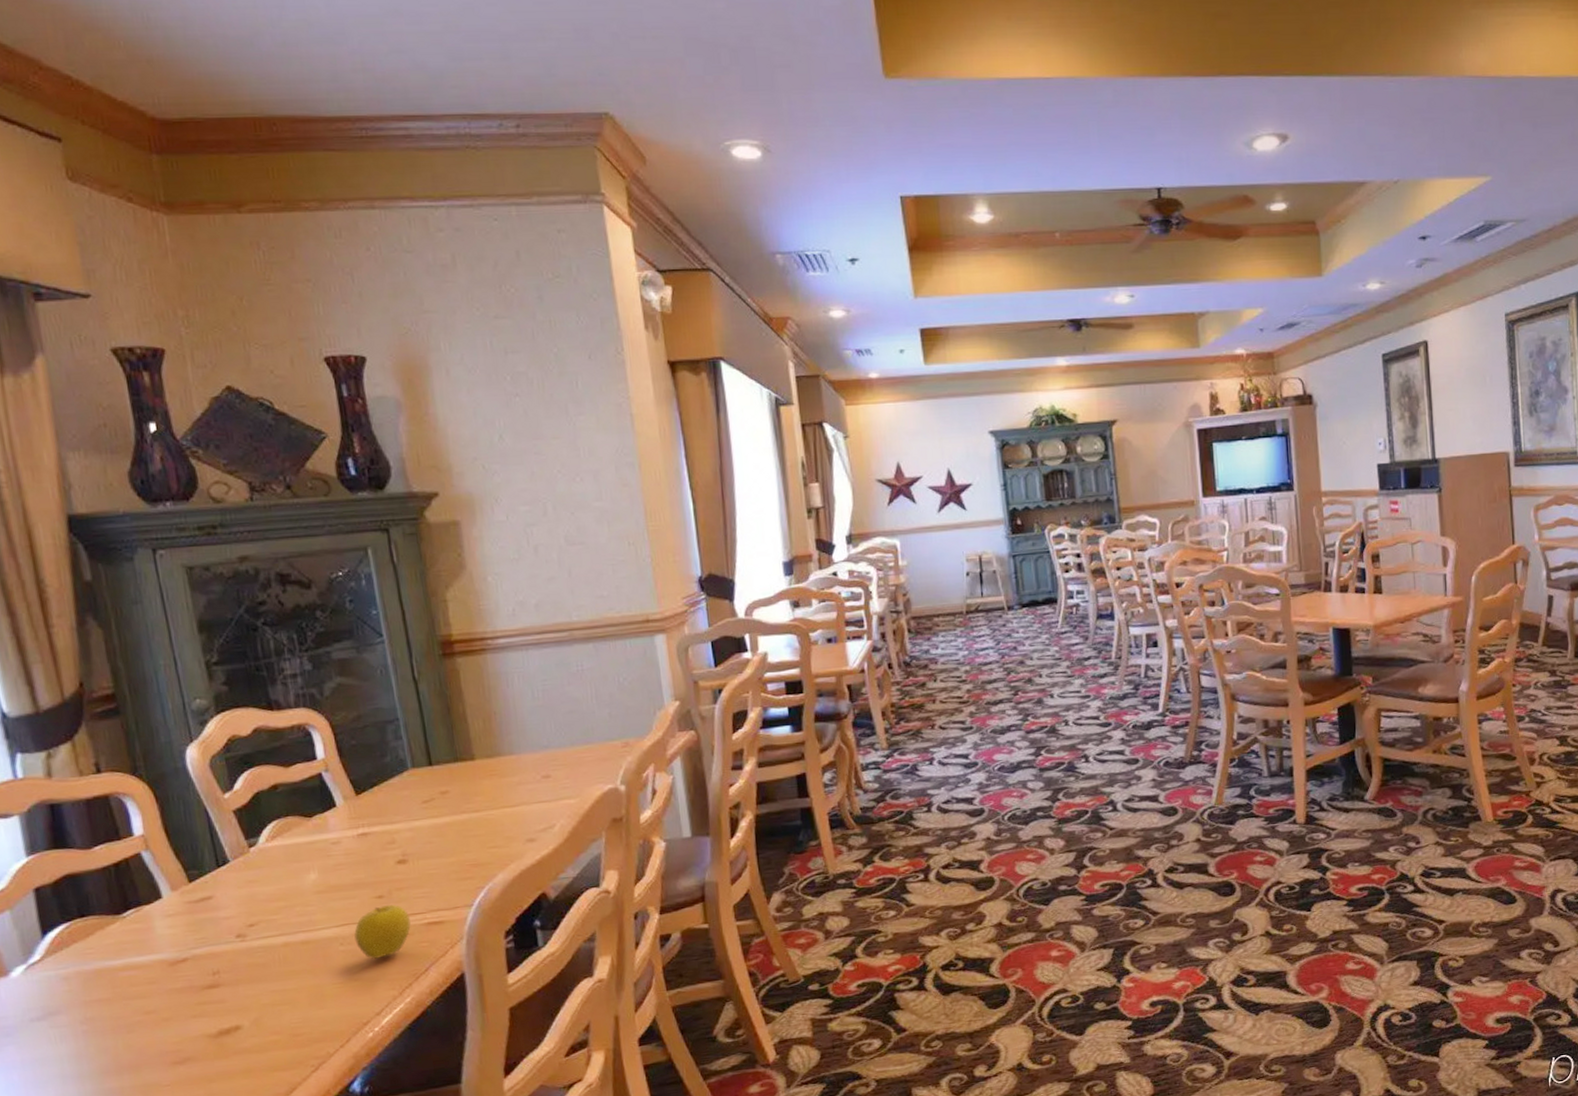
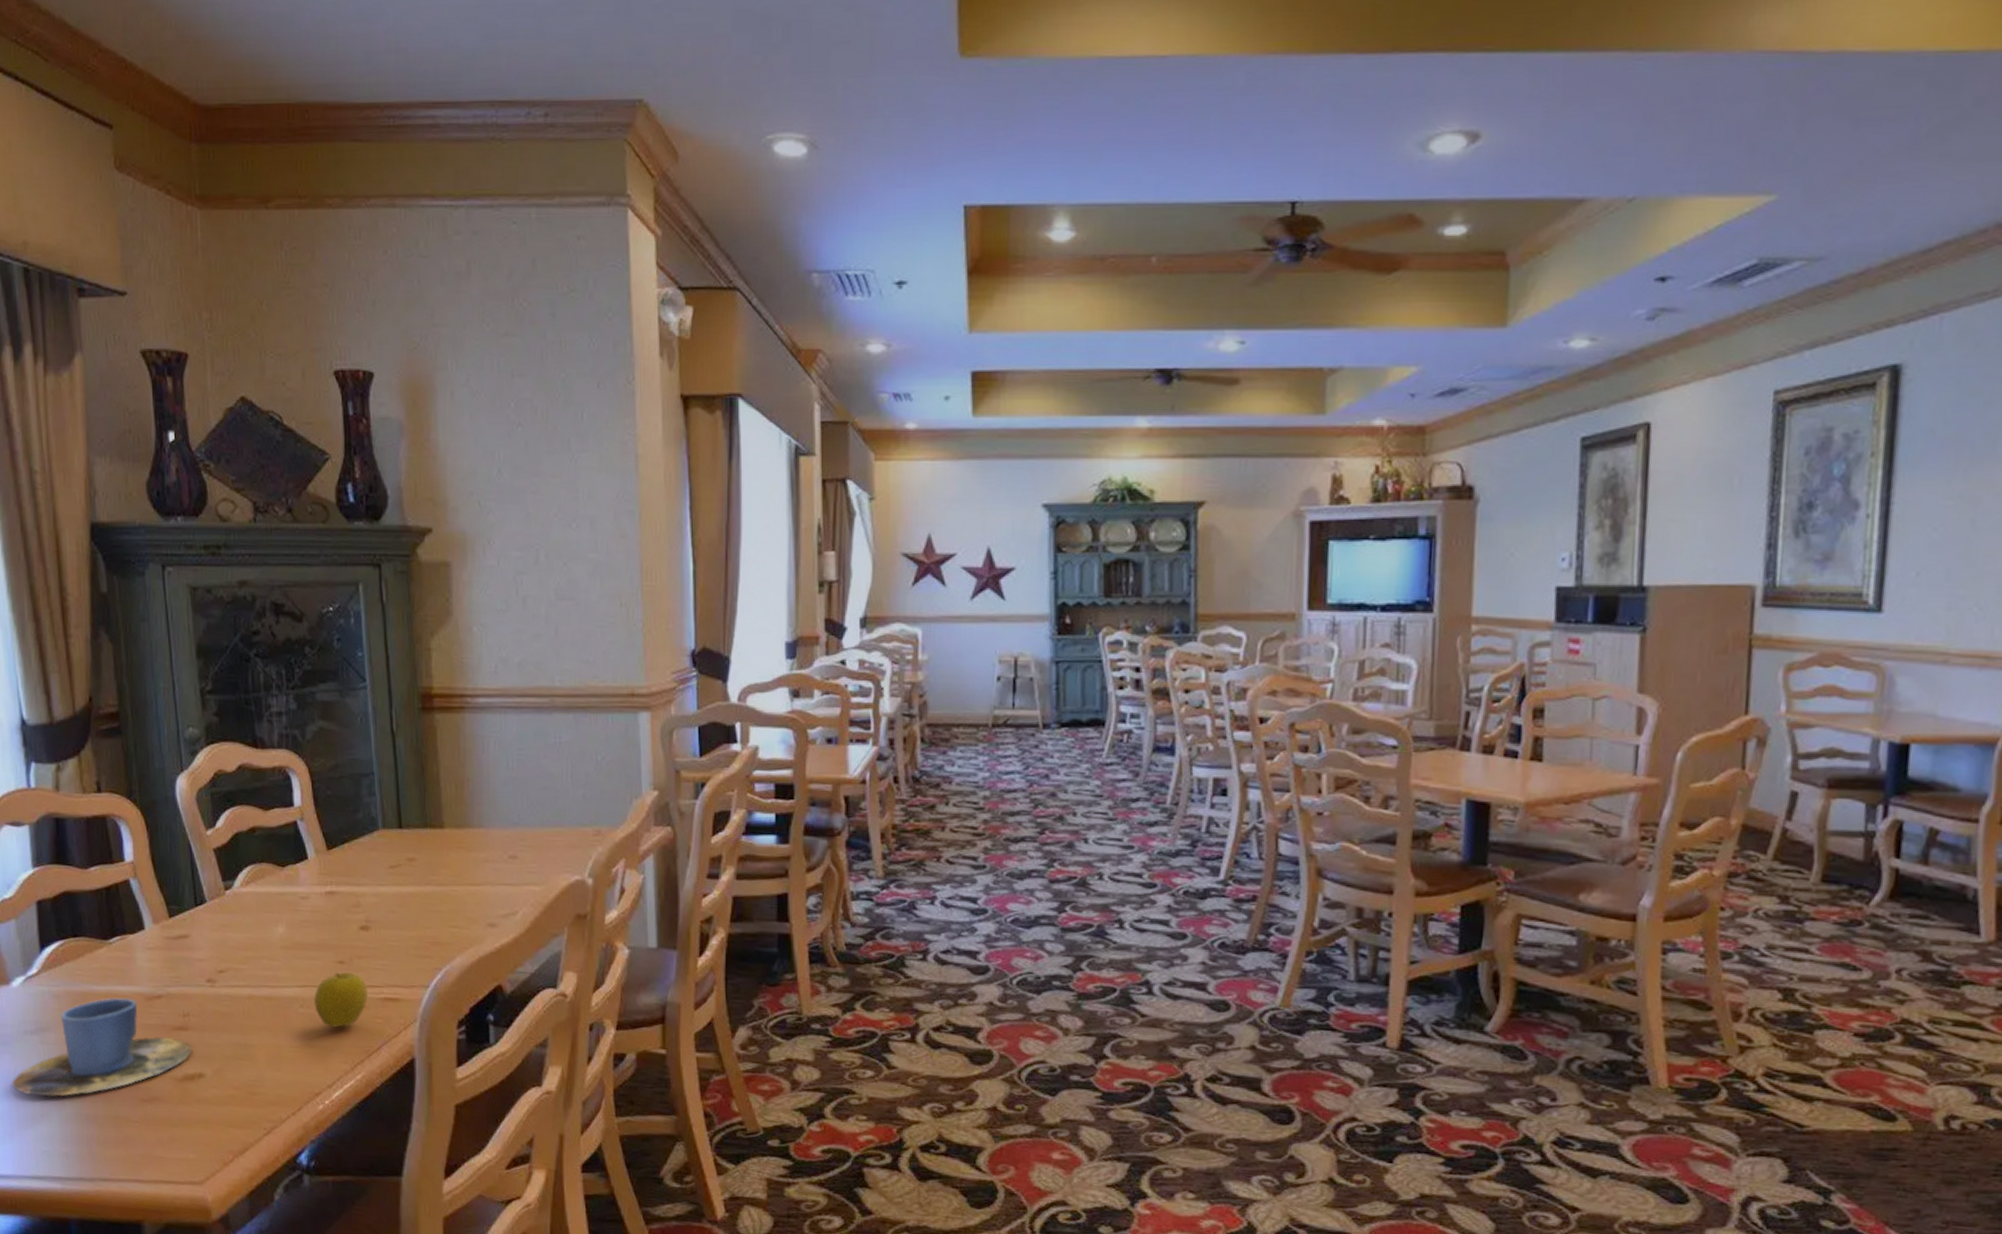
cup: none [20,967,226,1081] -> present [13,997,192,1097]

